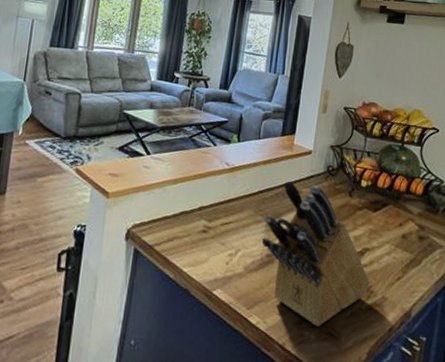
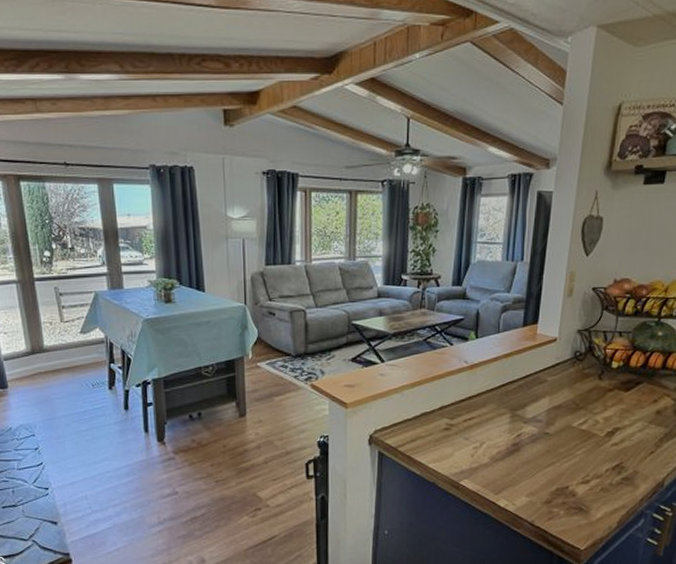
knife block: present [262,181,370,326] -> none [507,371,621,503]

